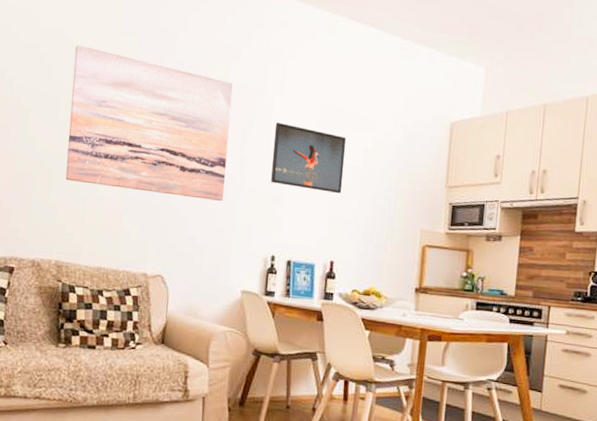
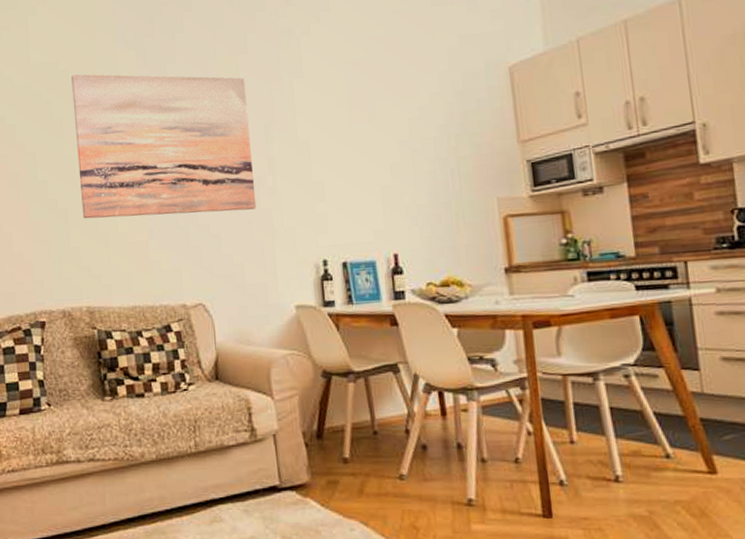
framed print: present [271,122,347,194] -> none [300,109,392,179]

